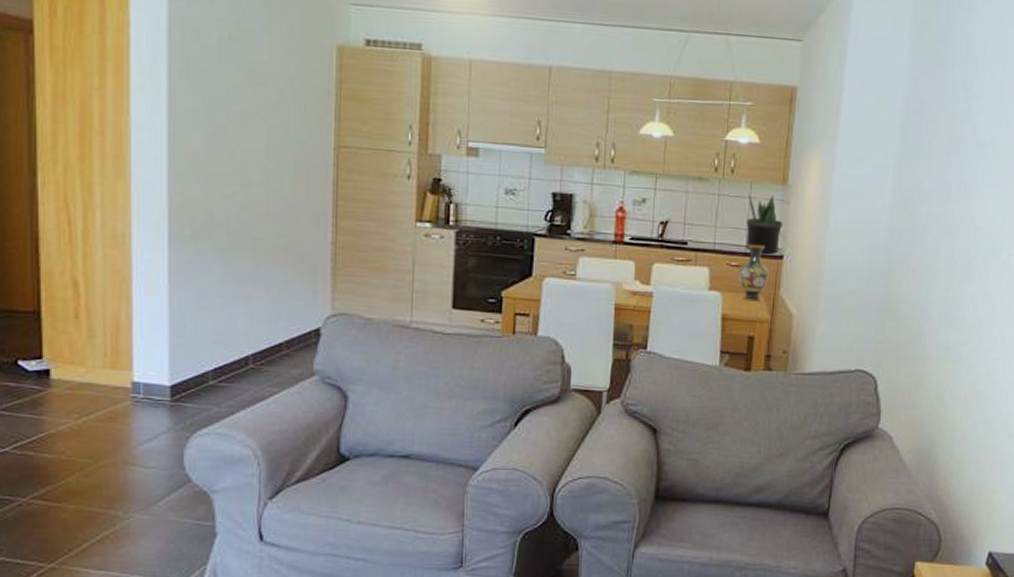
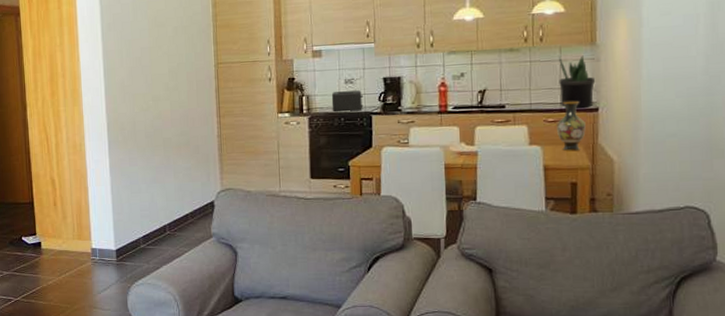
toaster: none [486,203,526,230] -> present [331,90,364,112]

